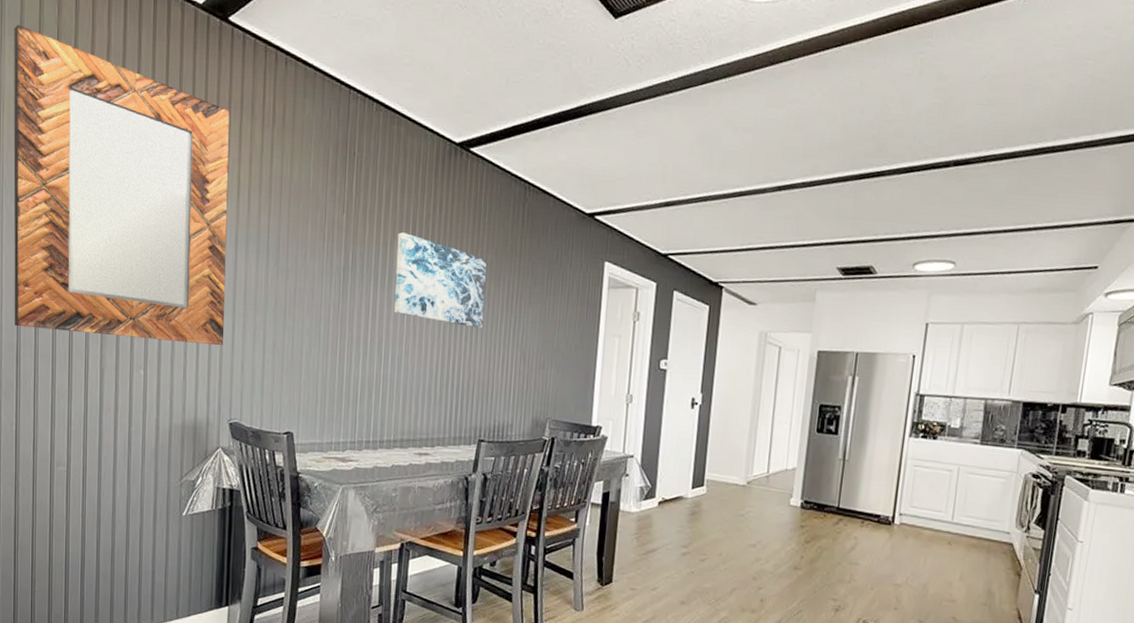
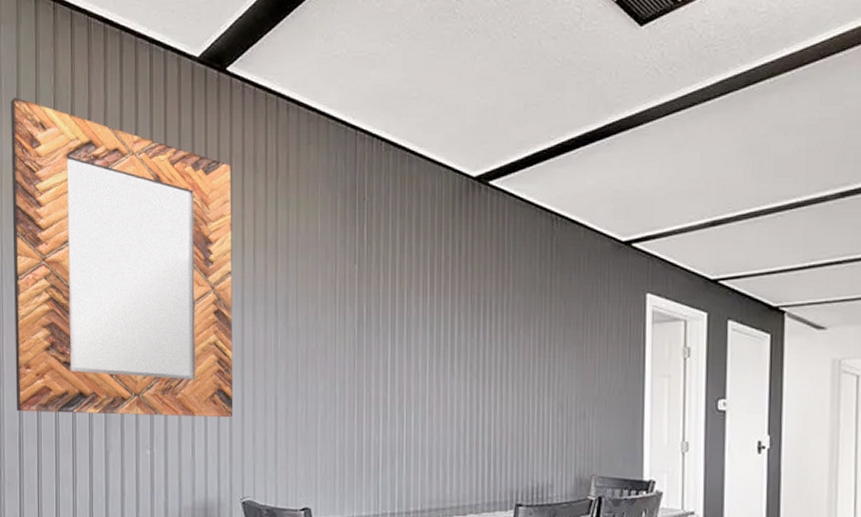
wall art: present [394,232,487,329] -> none [414,279,514,379]

